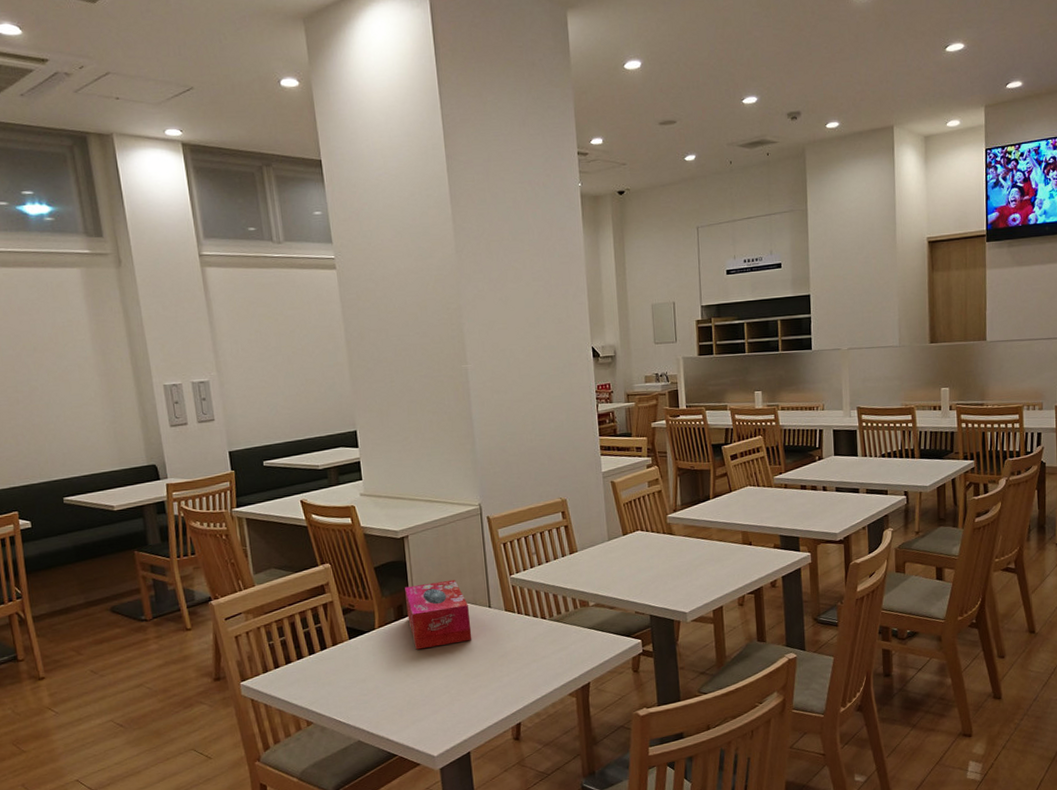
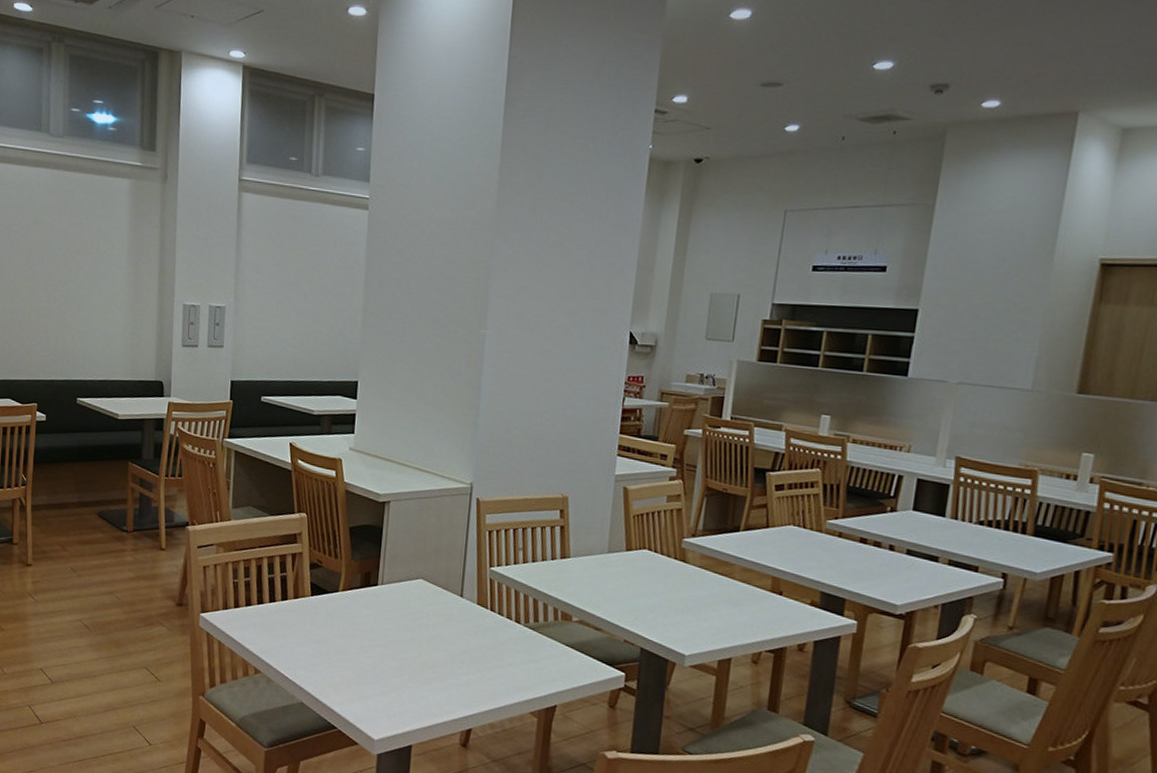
tissue box: present [405,579,472,650] -> none [373,554,439,628]

